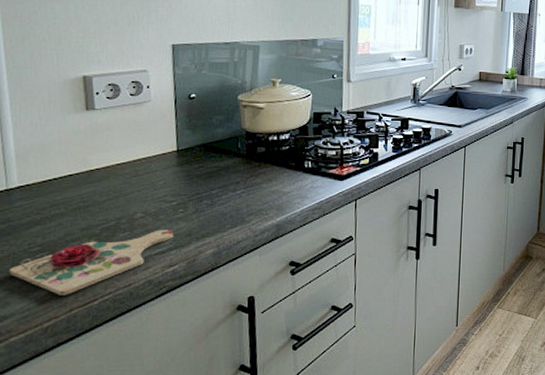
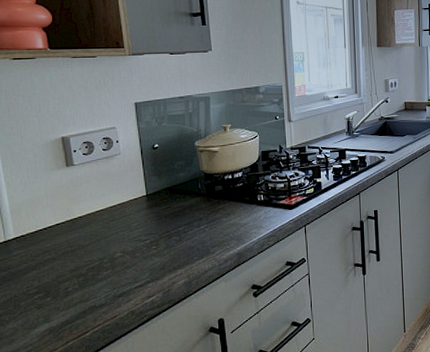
cutting board: present [9,229,173,295] -> none [13,265,149,330]

